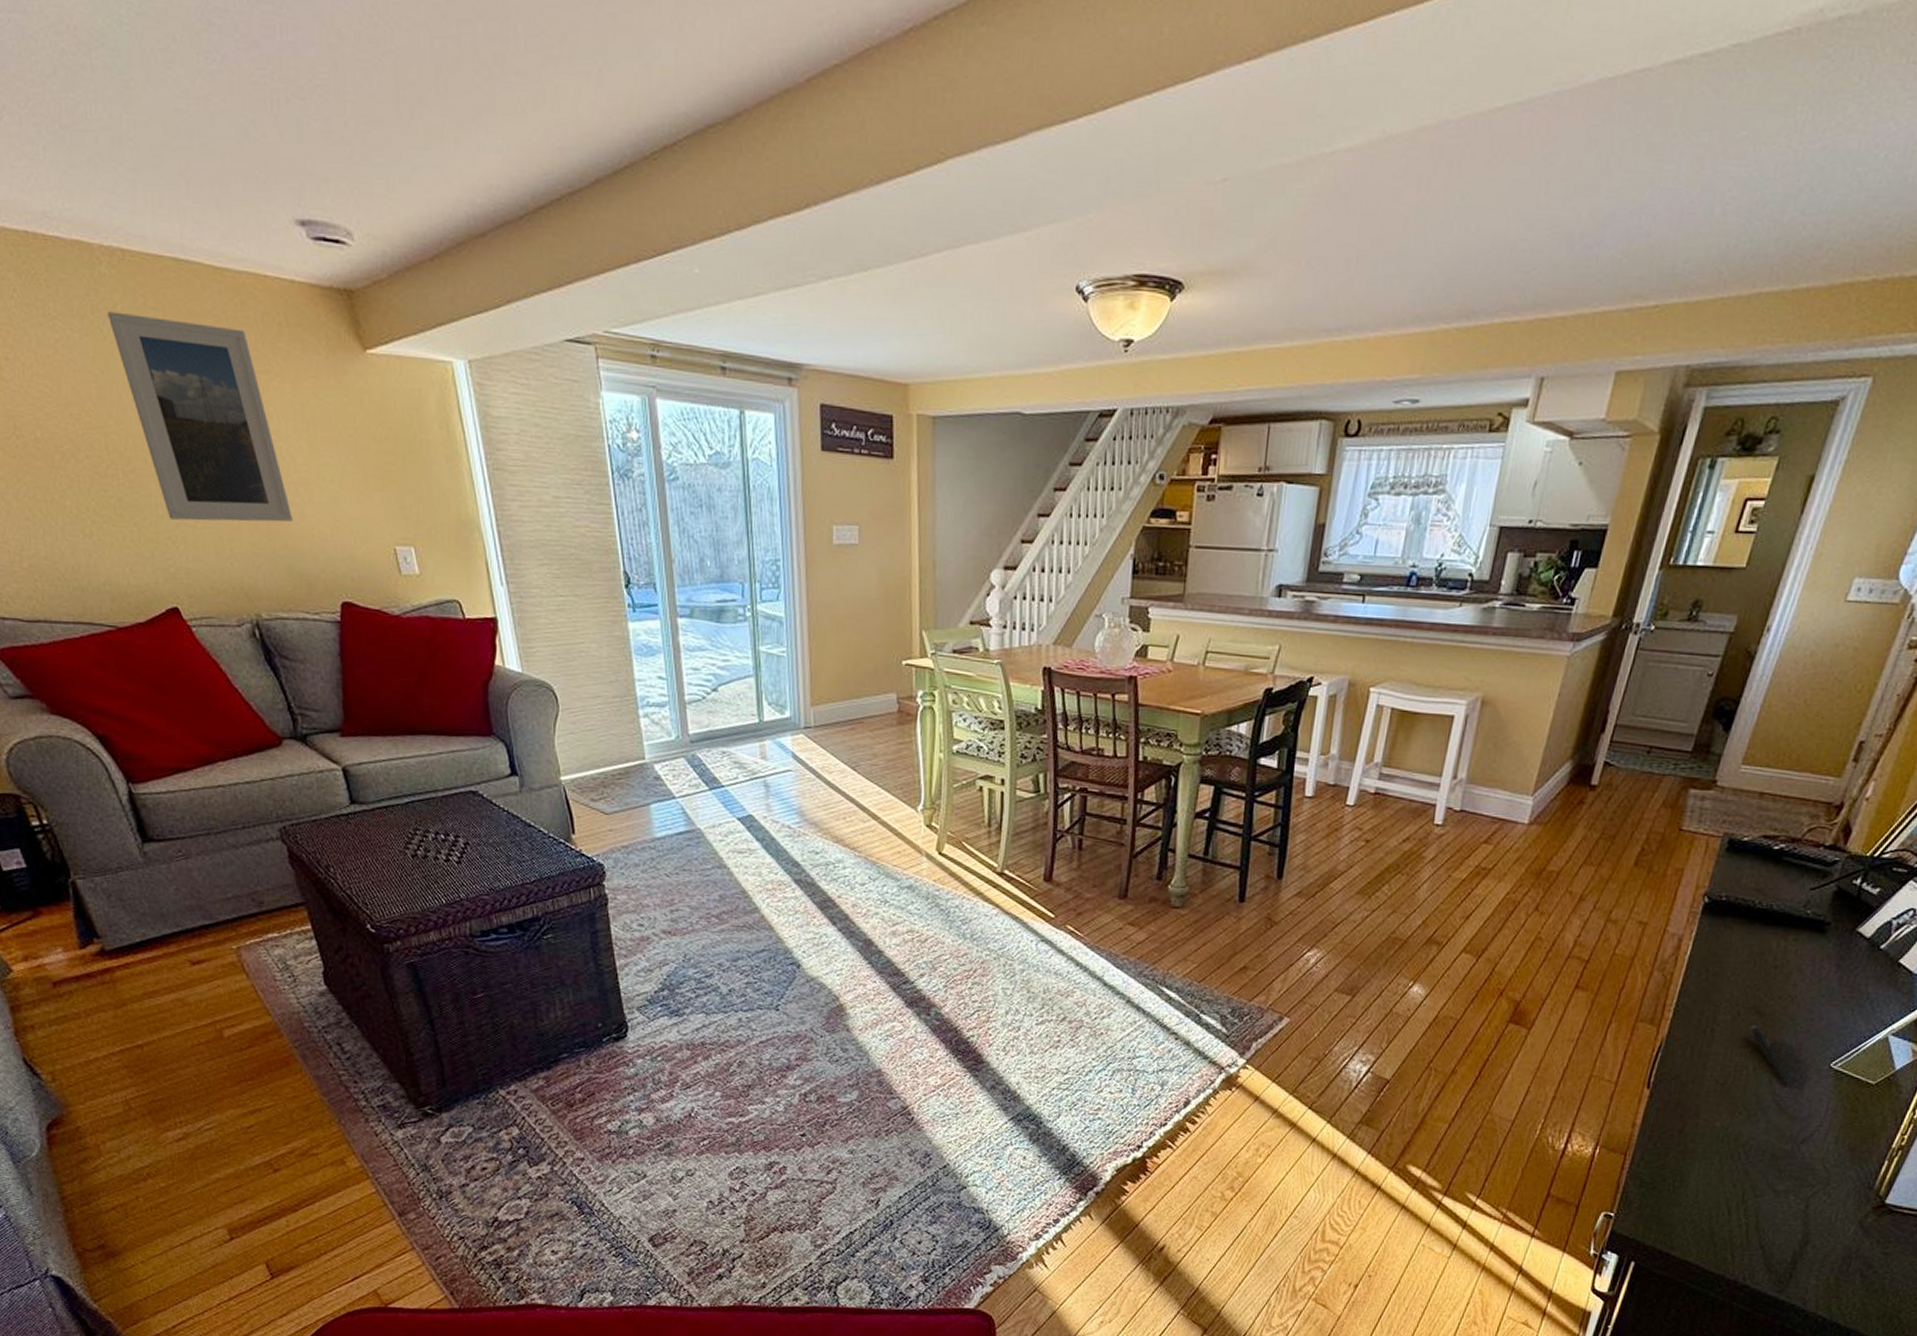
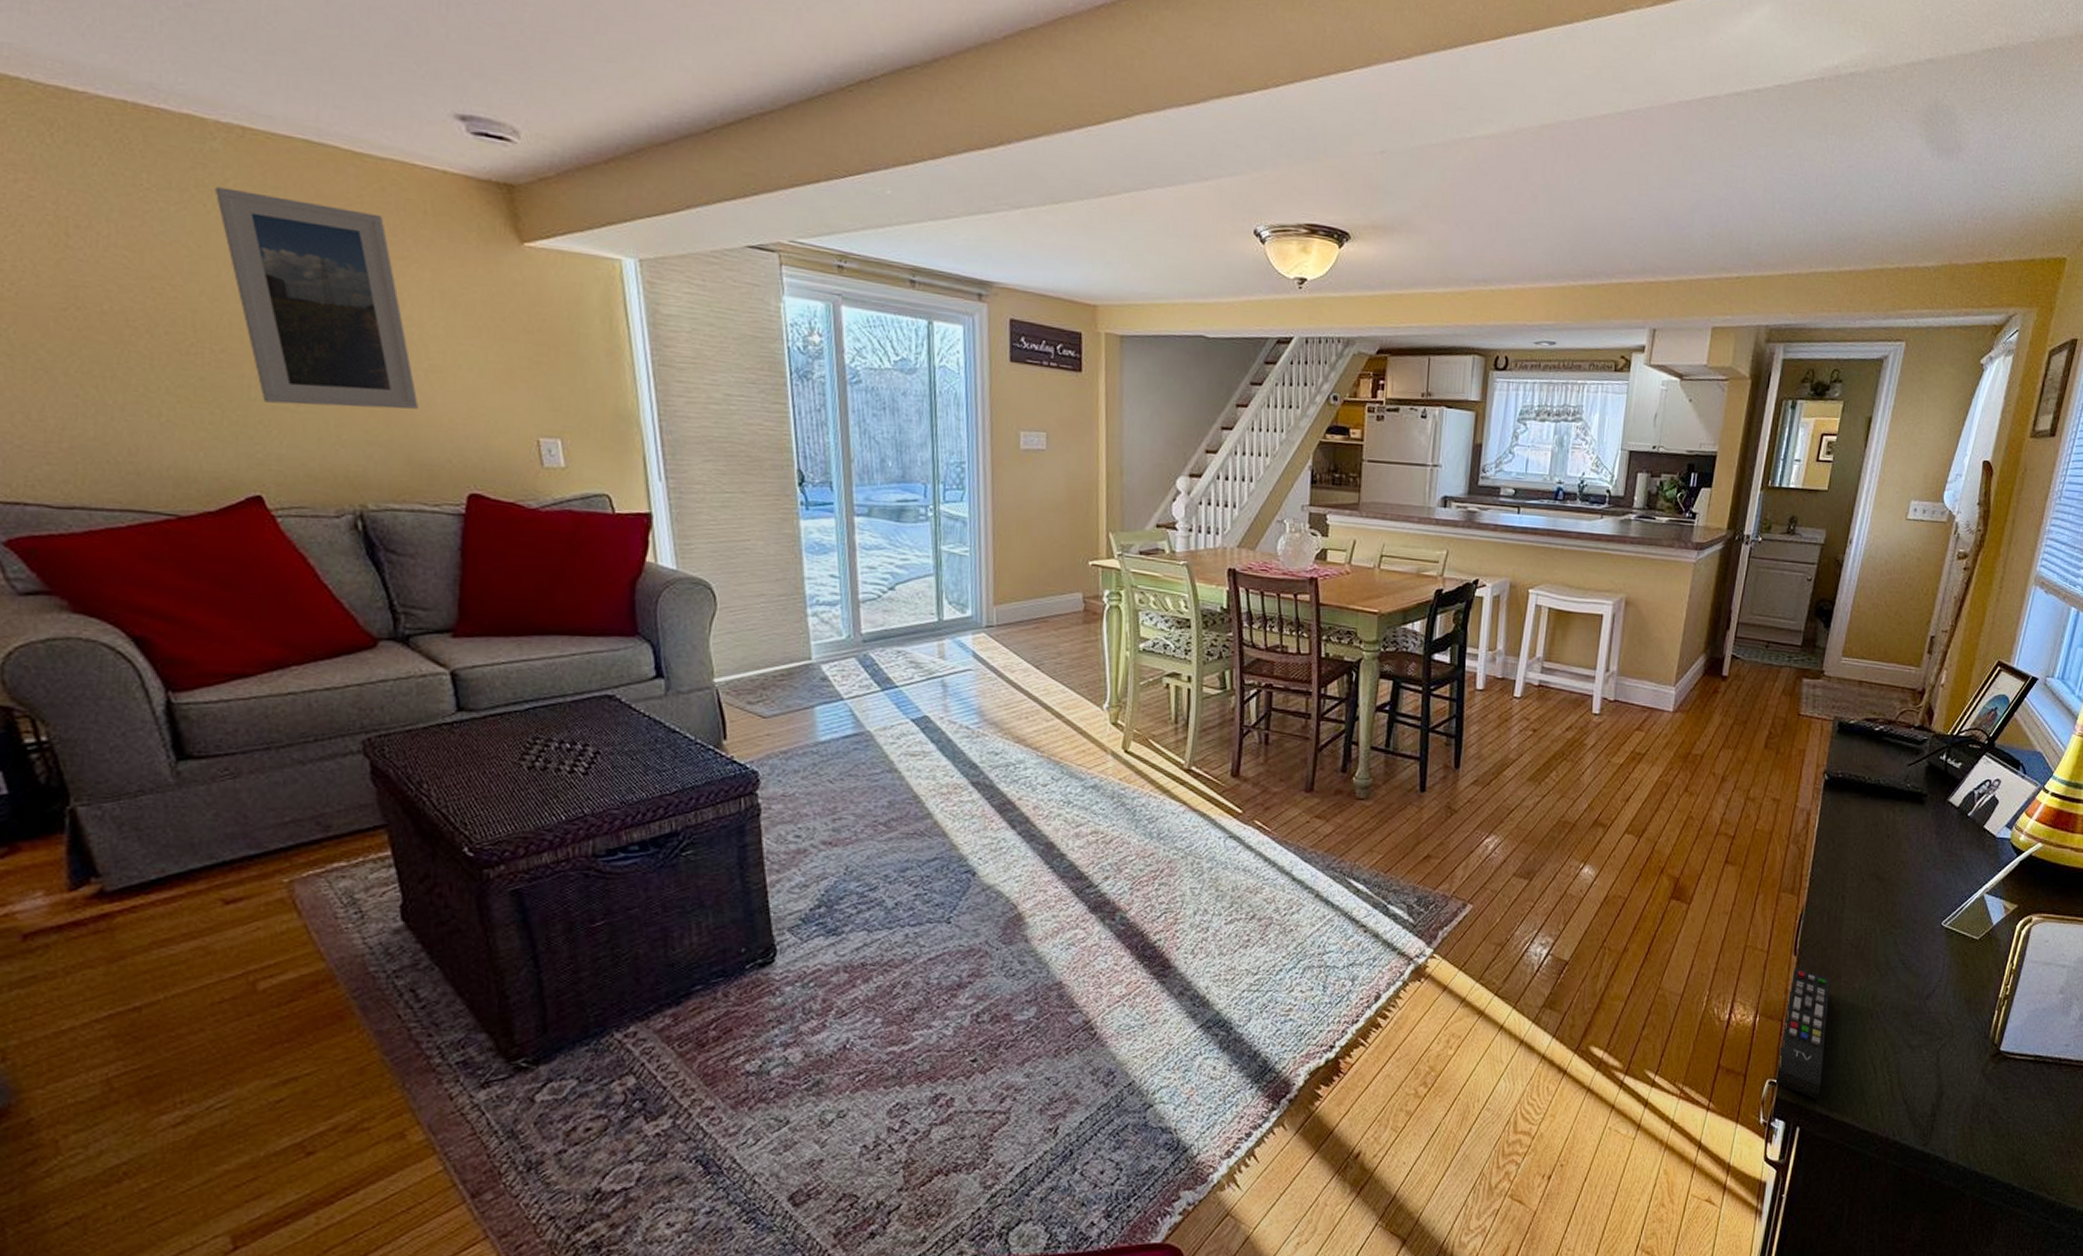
remote control: none [1611,1101,1687,1236] -> present [1775,968,1830,1100]
pen: present [1750,1024,1789,1084] -> none [1874,889,1910,944]

